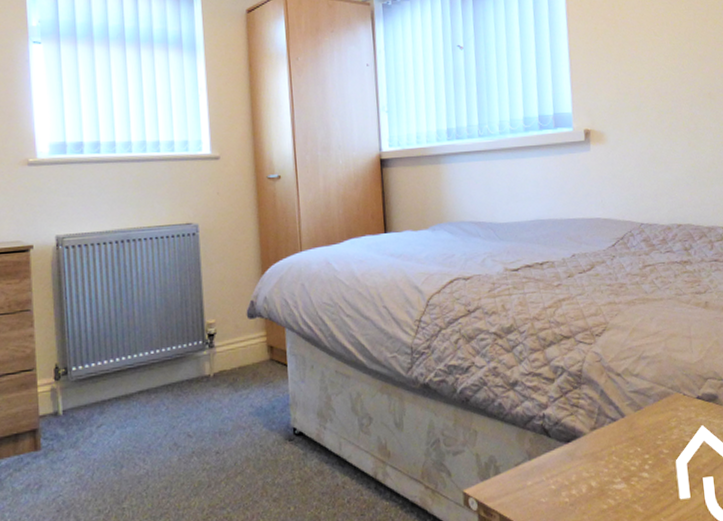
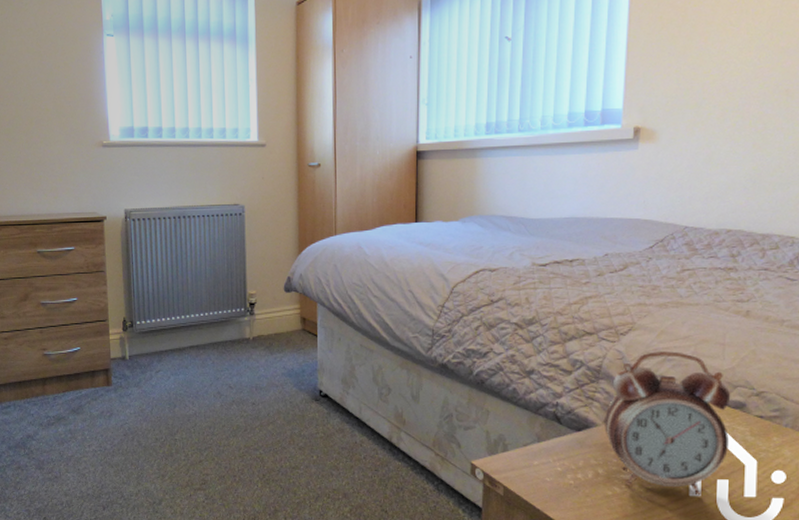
alarm clock: none [591,348,709,498] -> present [604,351,731,496]

